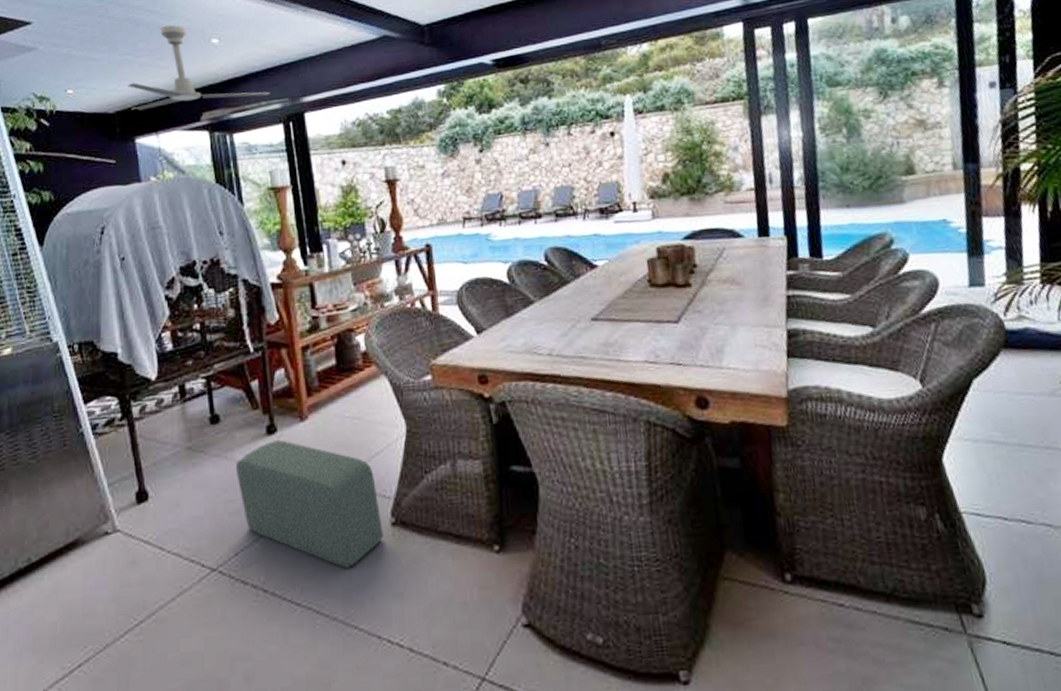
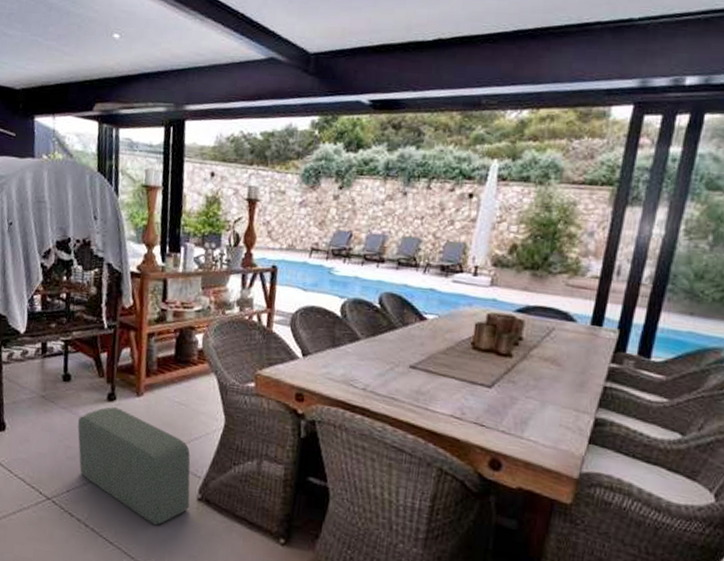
ceiling fan: present [128,25,271,111] -> none [34,14,158,97]

